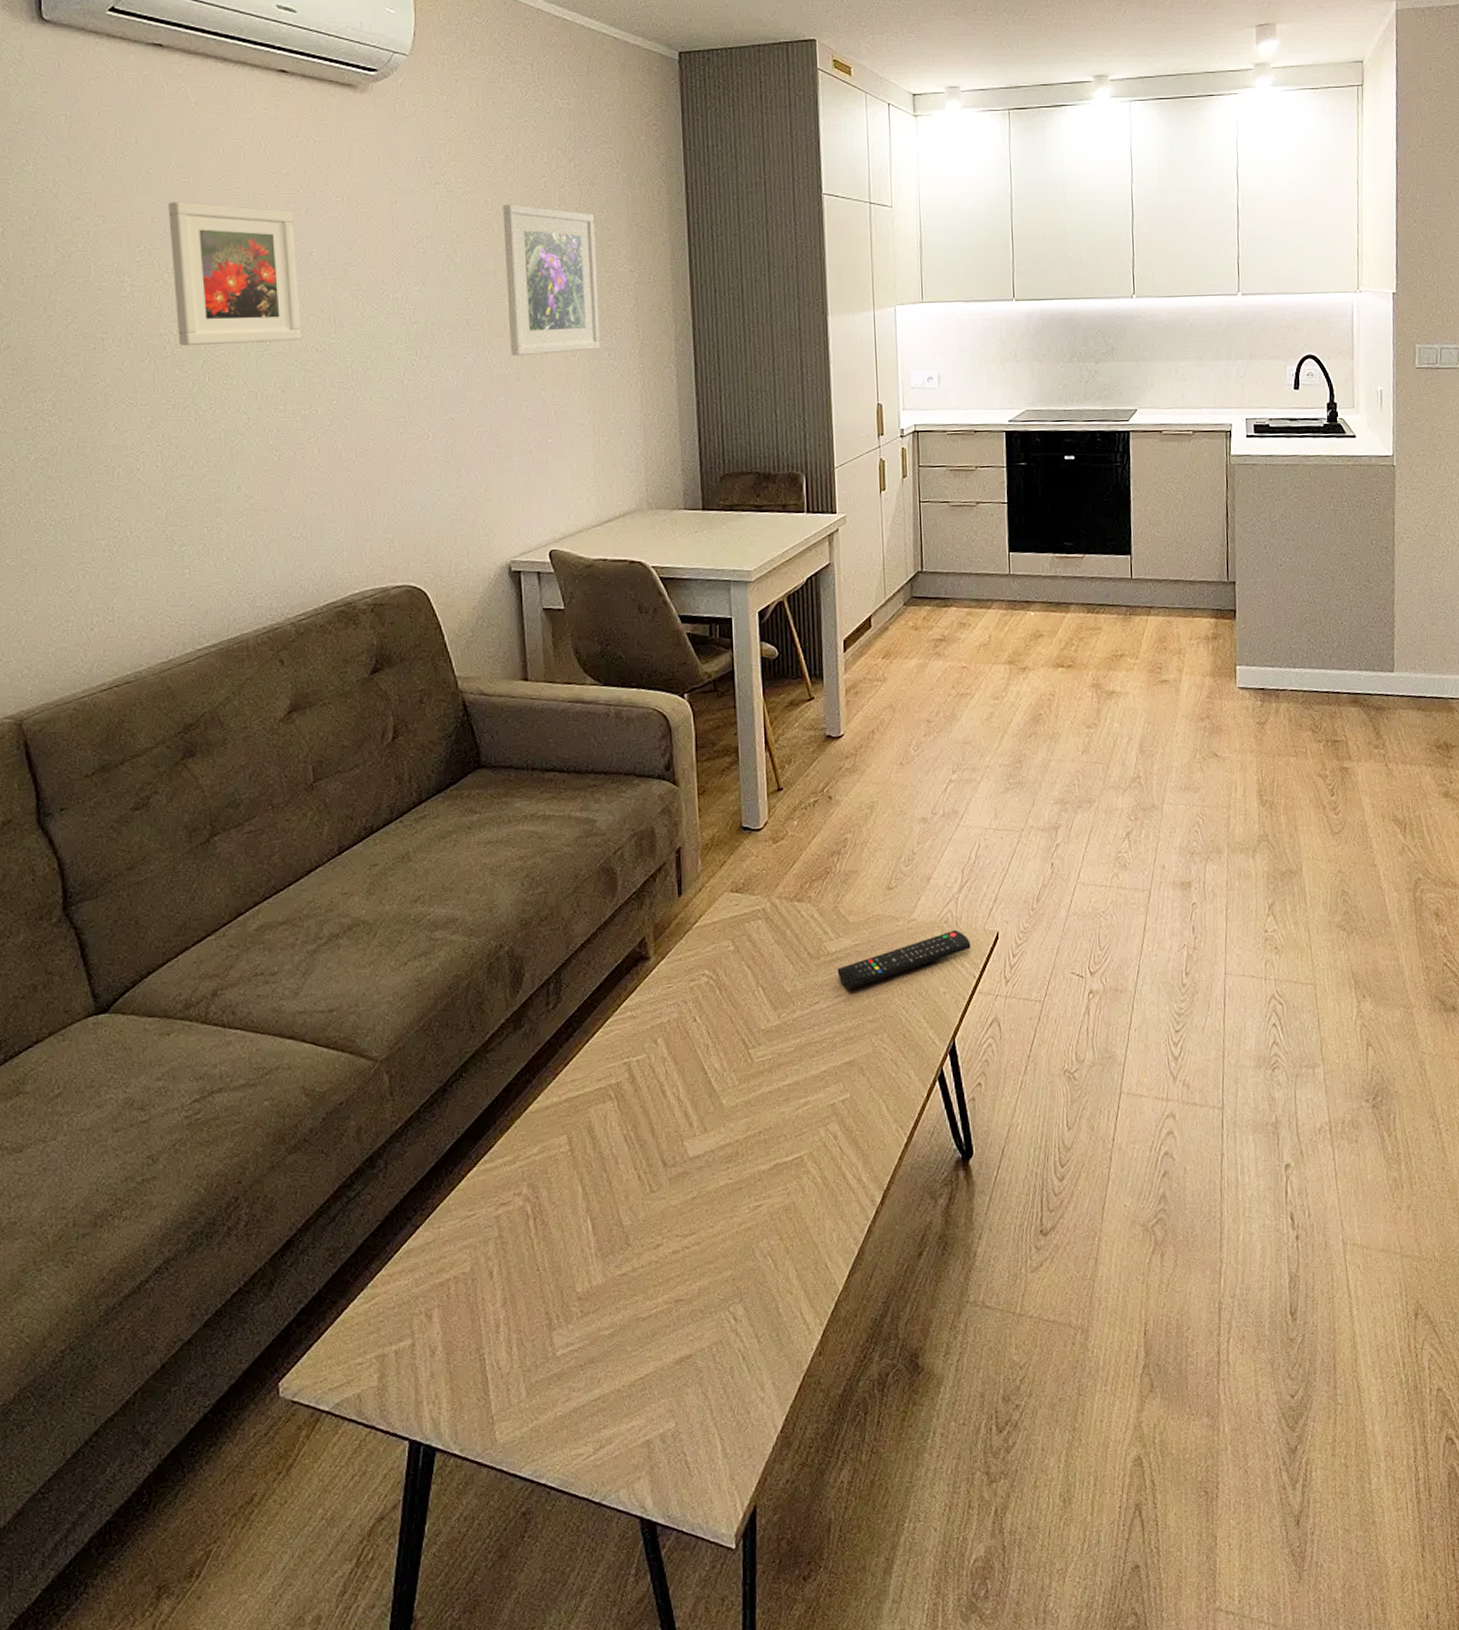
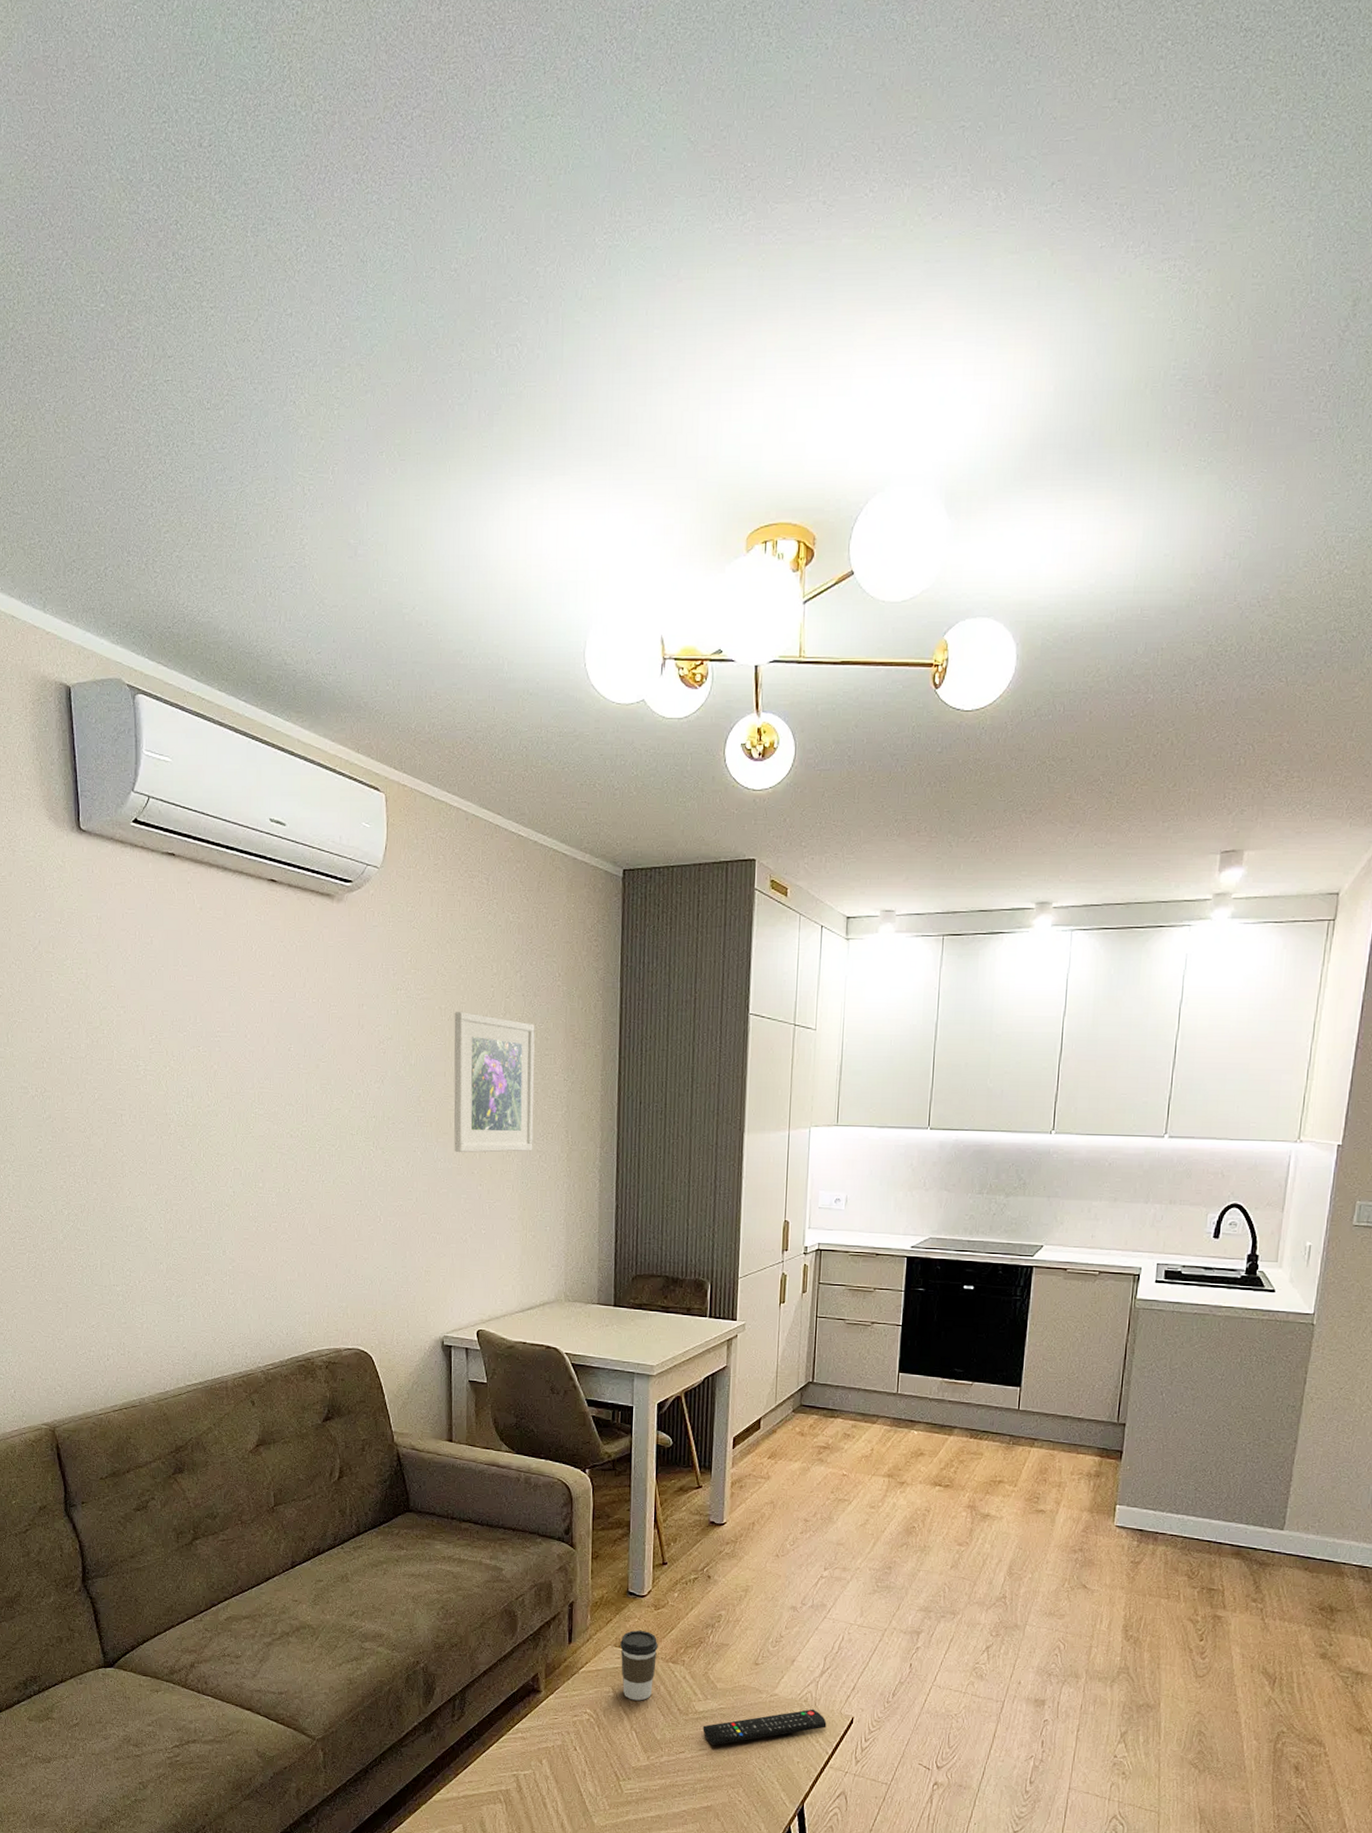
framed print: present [168,201,302,346] -> none [176,997,279,1127]
coffee cup: none [737,868,780,952] -> present [620,1630,658,1701]

